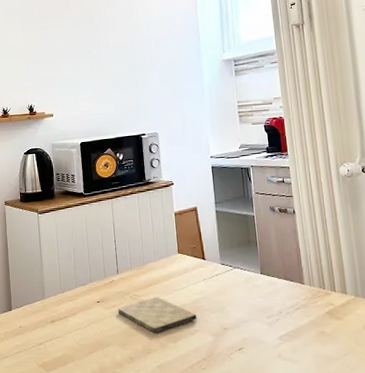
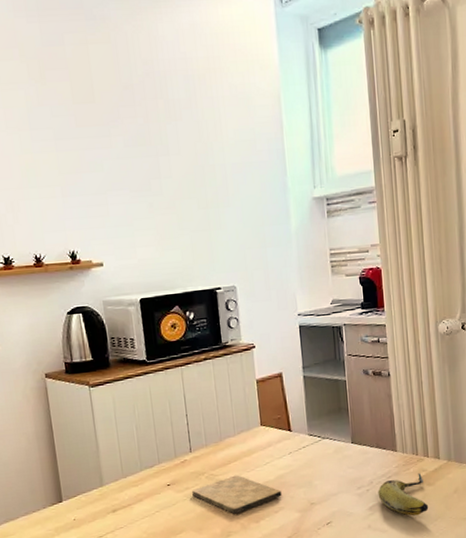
fruit: none [287,307,338,349] -> present [378,473,429,516]

